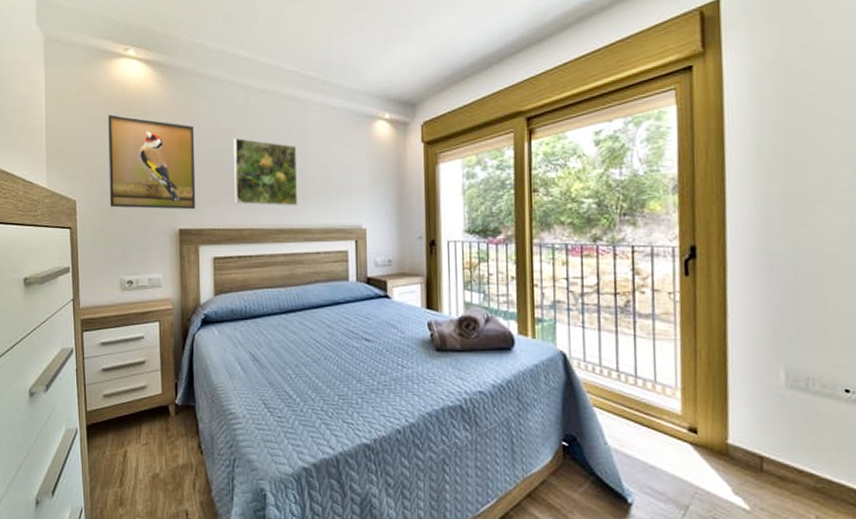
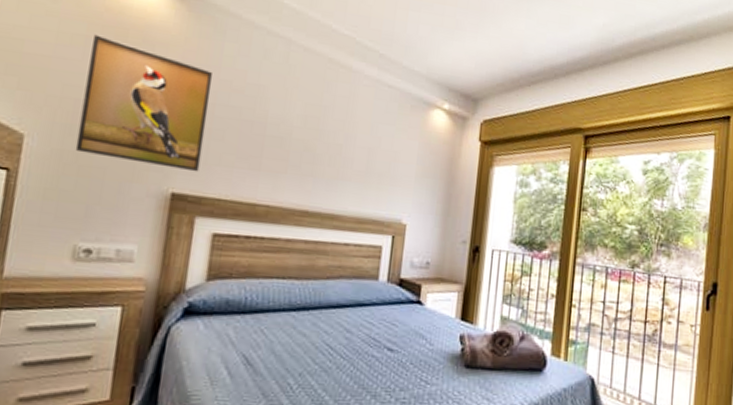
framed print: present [234,137,298,206] -> none [252,95,340,187]

